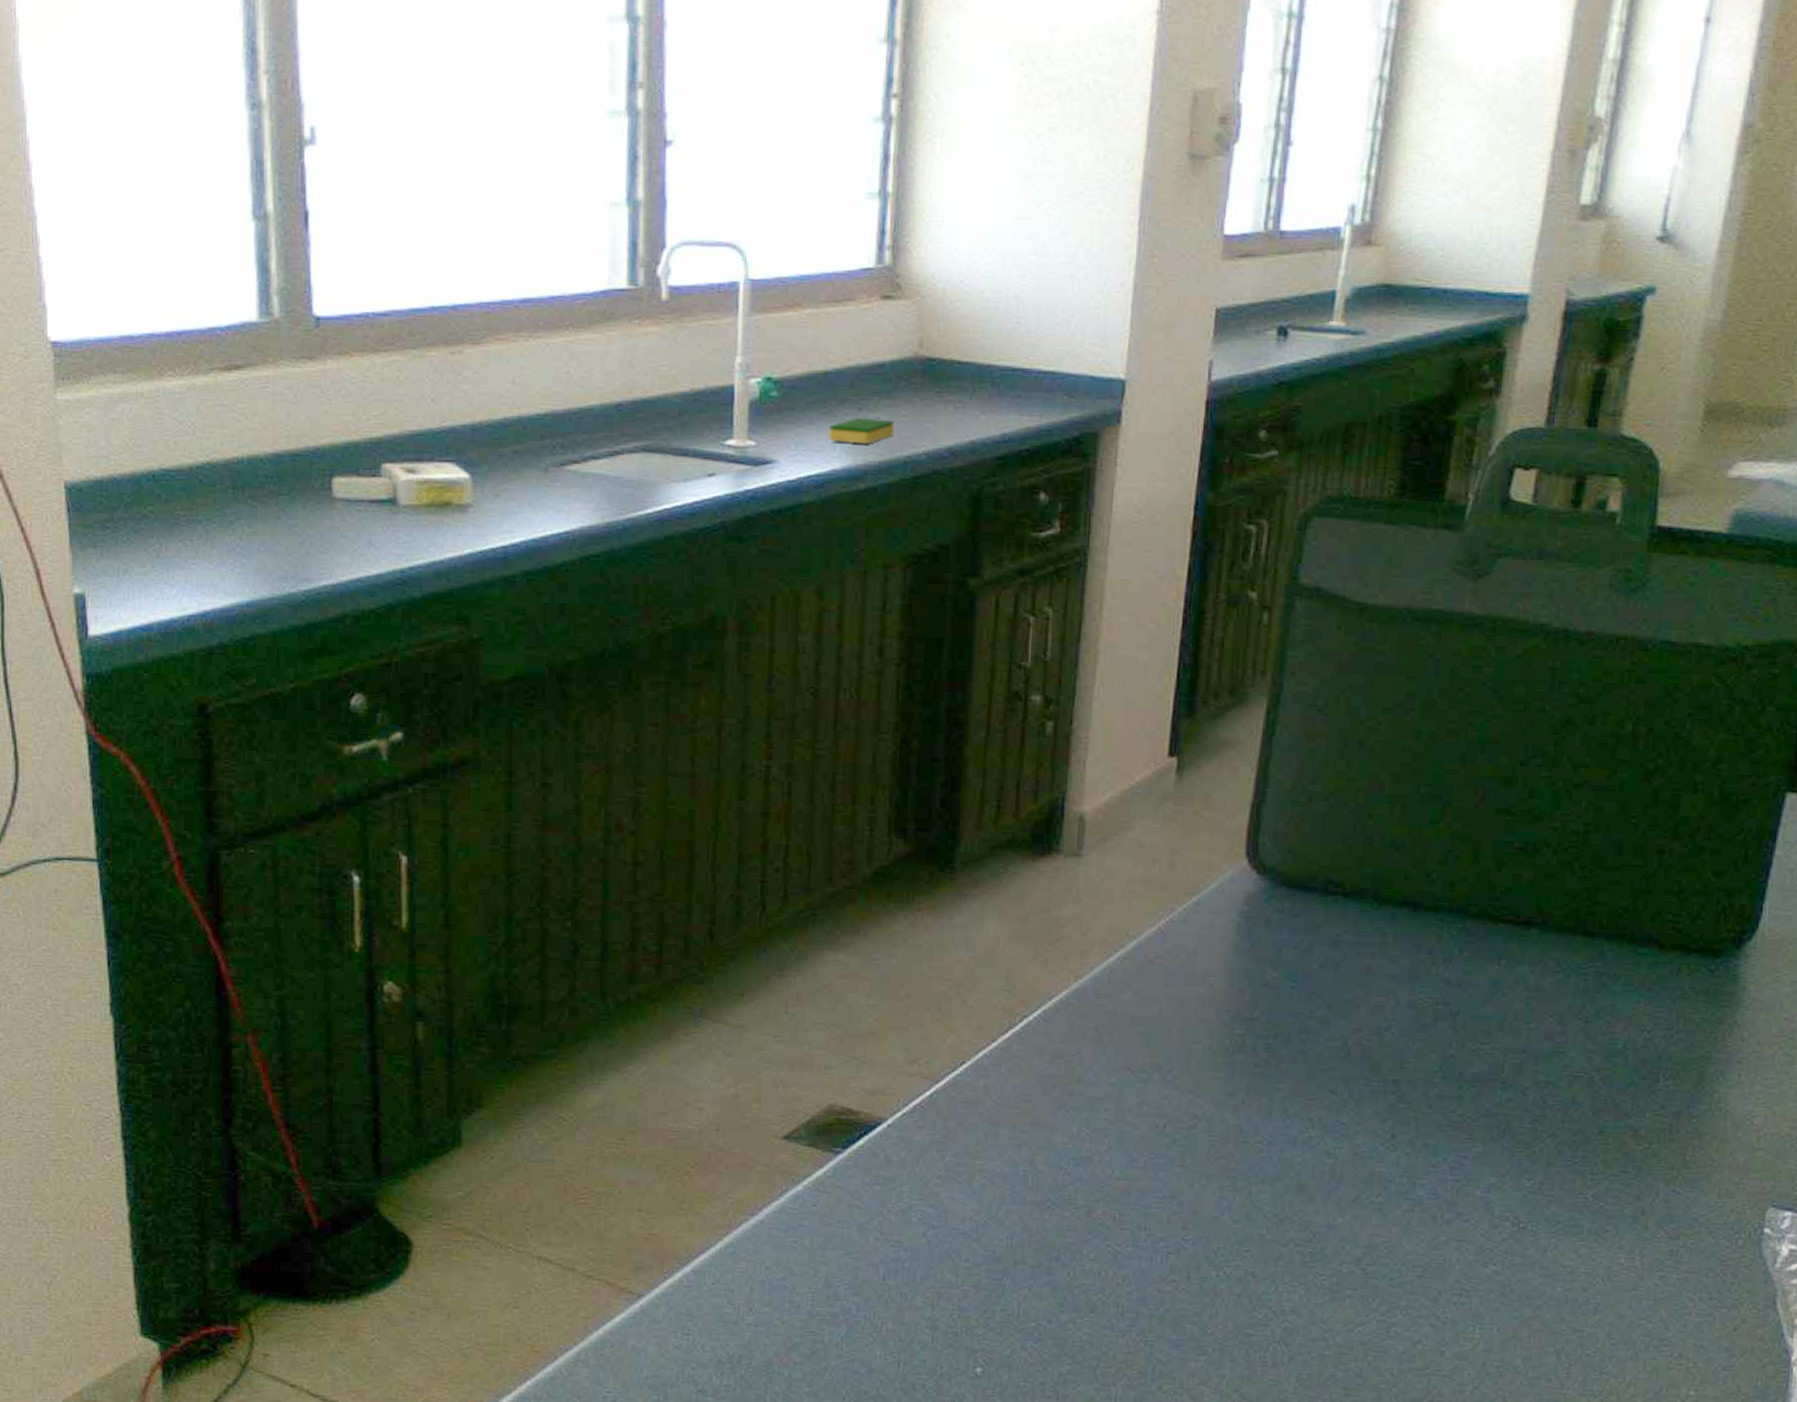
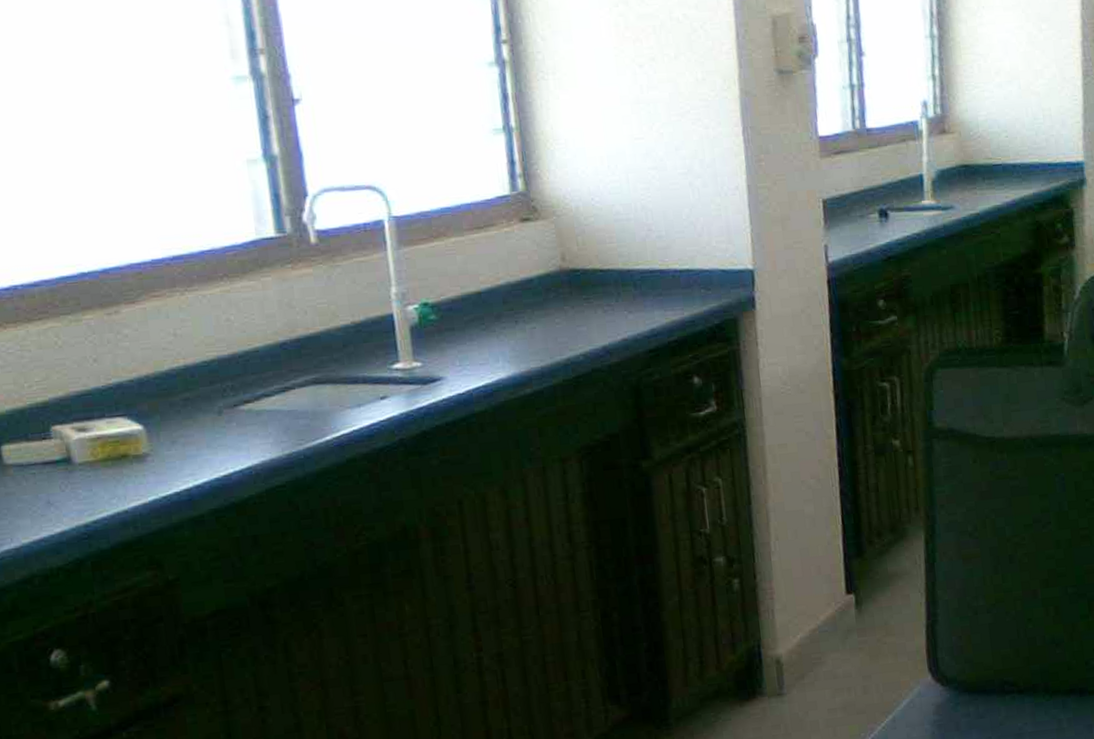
dish sponge: present [829,417,895,445] -> none [489,328,552,354]

